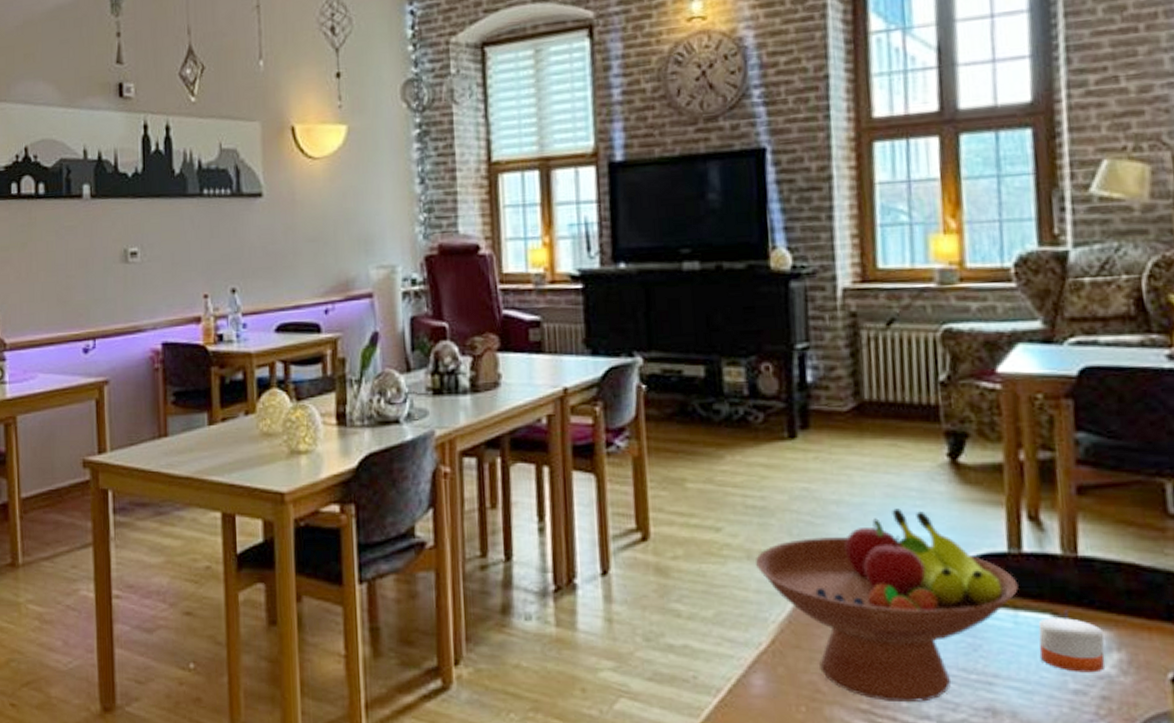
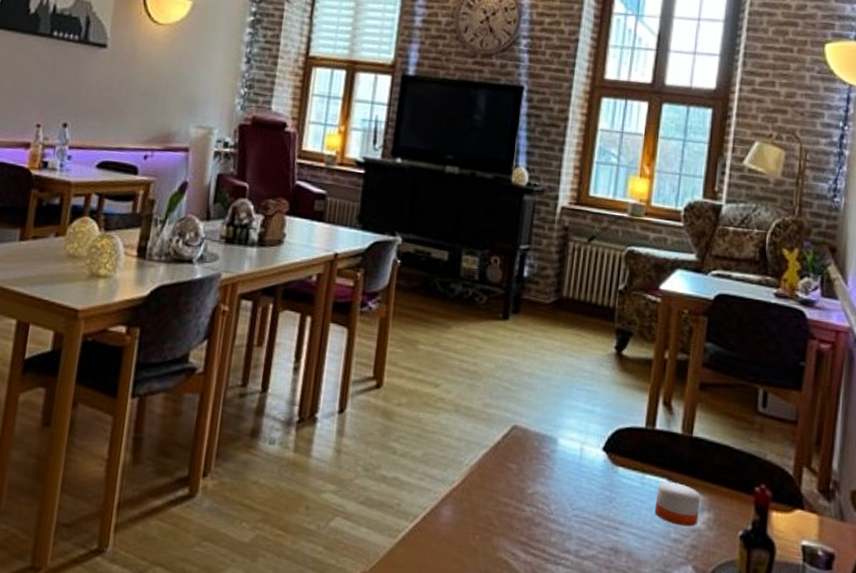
fruit bowl: present [756,509,1019,703] -> none [461,384,648,539]

